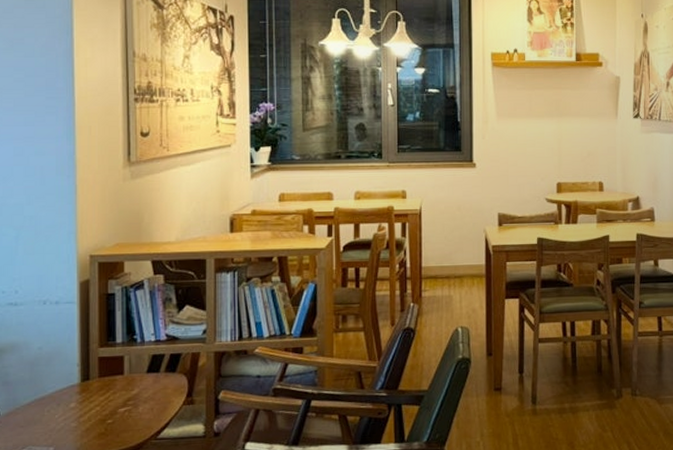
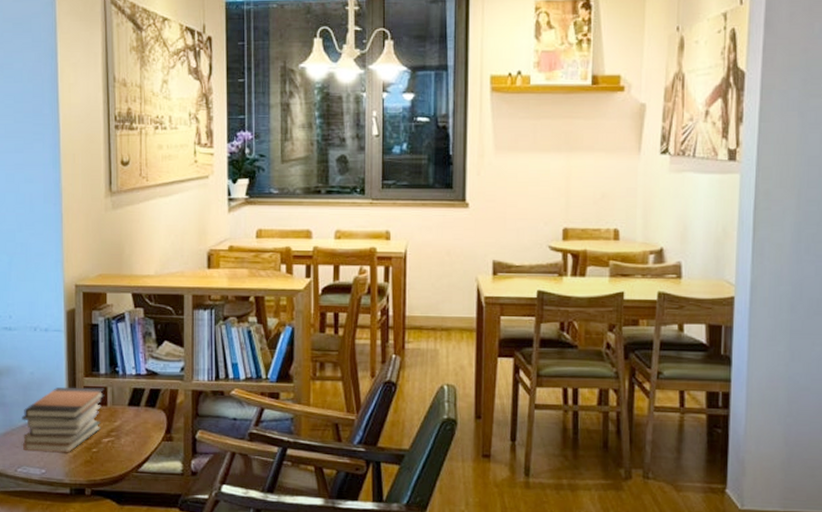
book stack: none [27,357,121,430] -> present [22,387,105,453]

